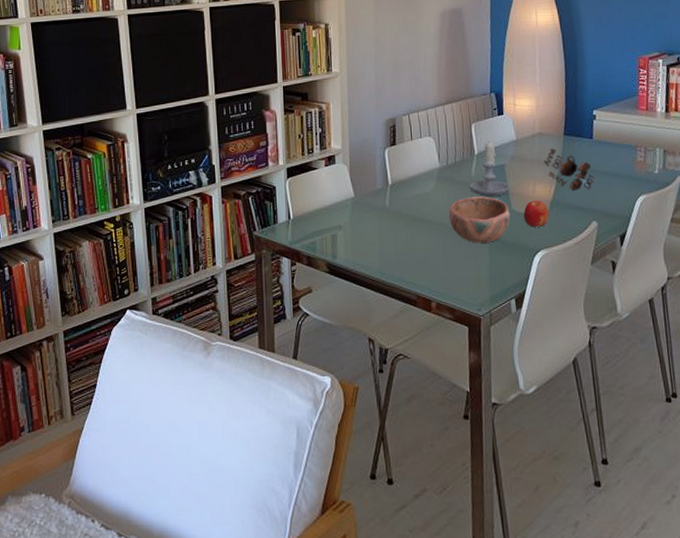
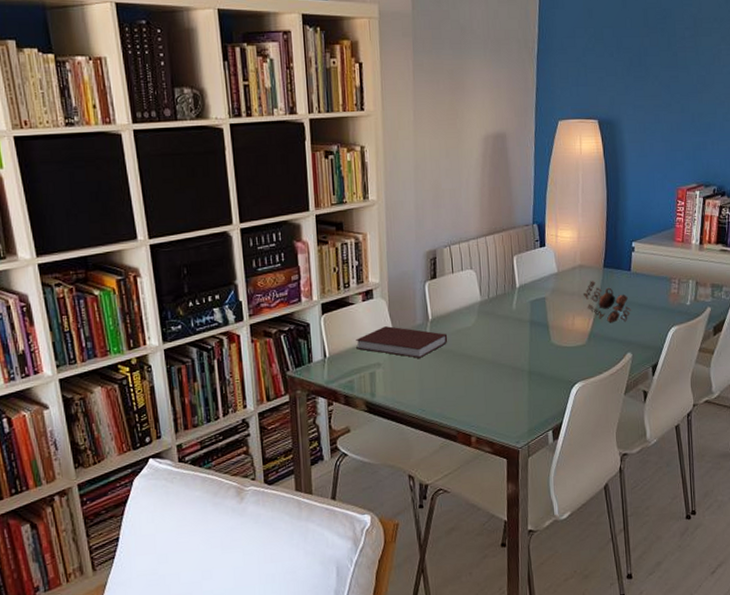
notebook: none [318,190,407,222] -> present [356,326,448,358]
bowl: present [449,196,510,243] -> none [490,330,550,377]
candle: present [469,141,510,197] -> none [510,273,550,331]
fruit: present [523,200,550,227] -> none [562,333,587,360]

